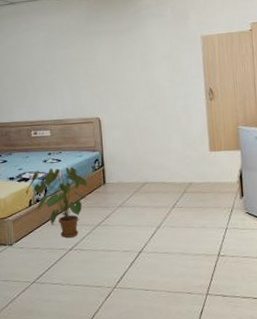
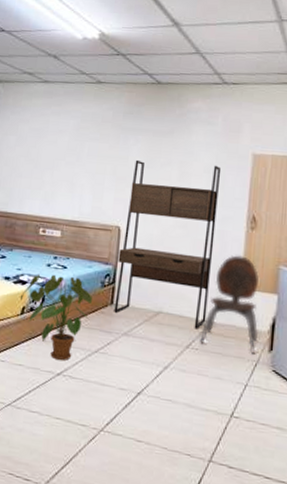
desk: none [102,51,185,191] -> present [114,159,222,330]
chair: none [183,123,230,203] -> present [200,255,259,354]

